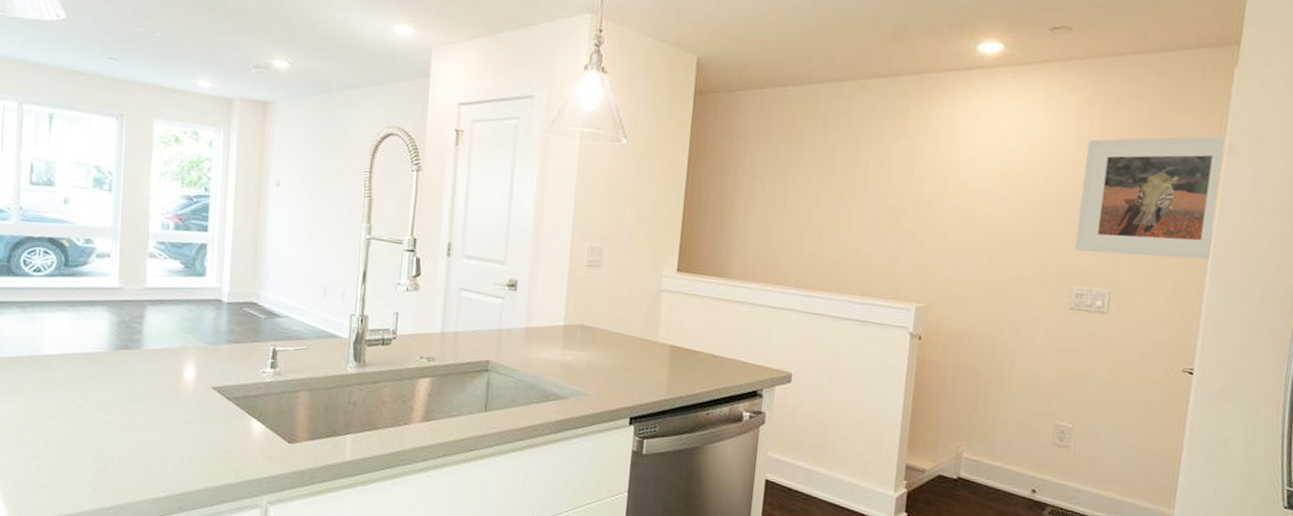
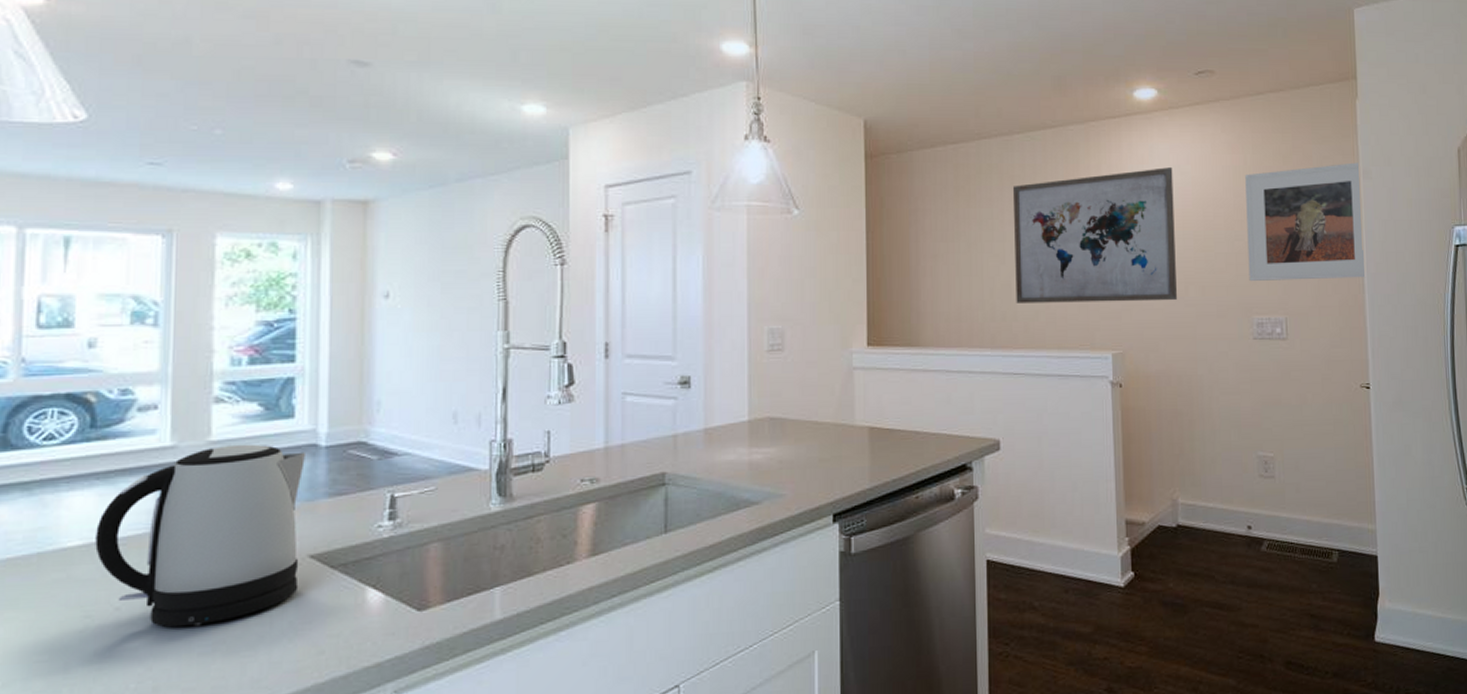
kettle: none [66,292,212,428] -> present [95,444,305,628]
wall art: none [825,125,1009,261] -> present [1012,167,1177,303]

